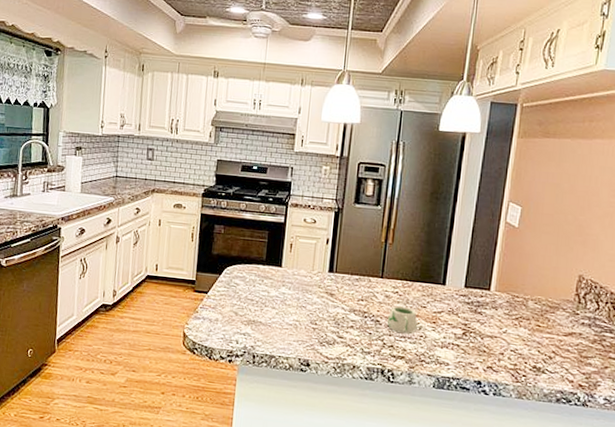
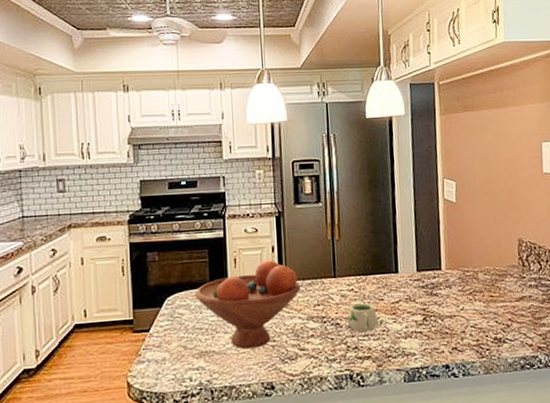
fruit bowl: none [251,250,349,328] -> present [195,260,301,349]

